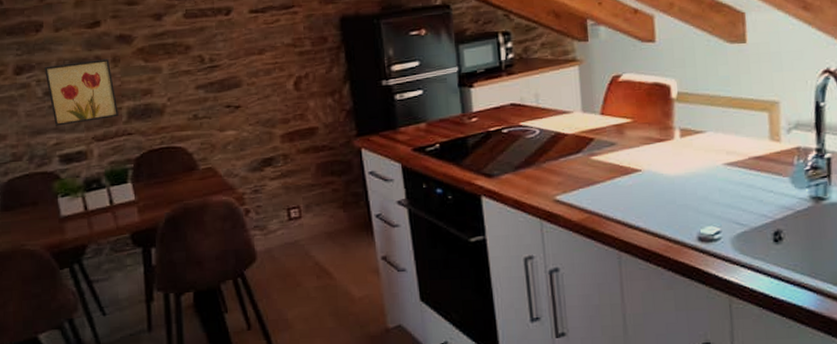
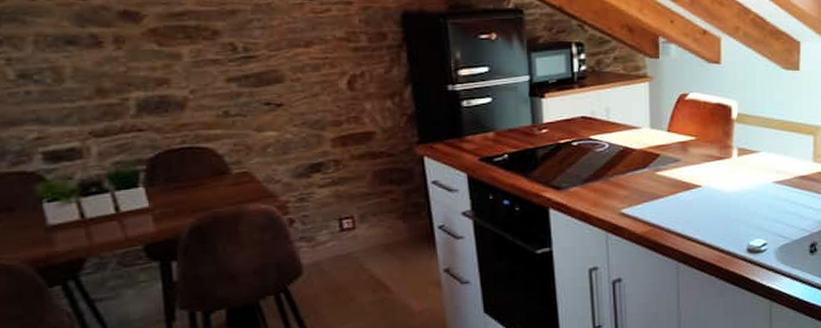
wall art: present [45,59,119,126] -> none [17,39,124,117]

